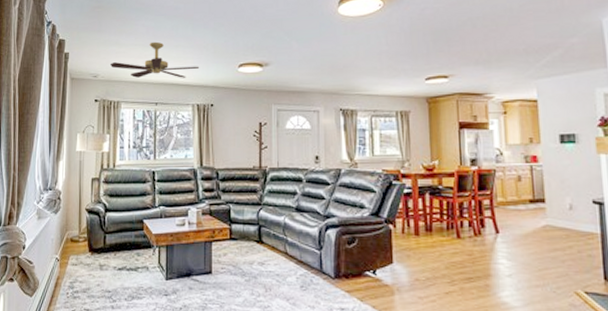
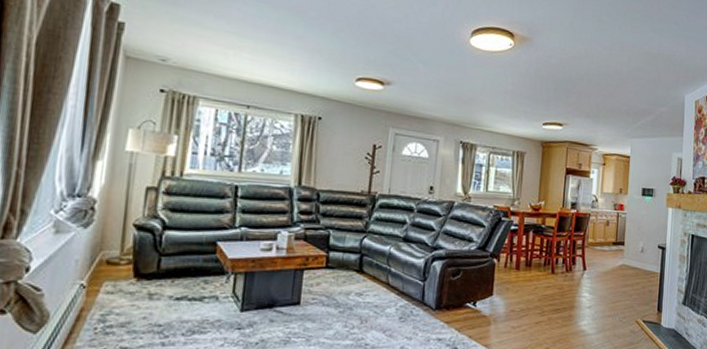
ceiling fan: present [109,41,200,78] -> none [186,32,309,82]

